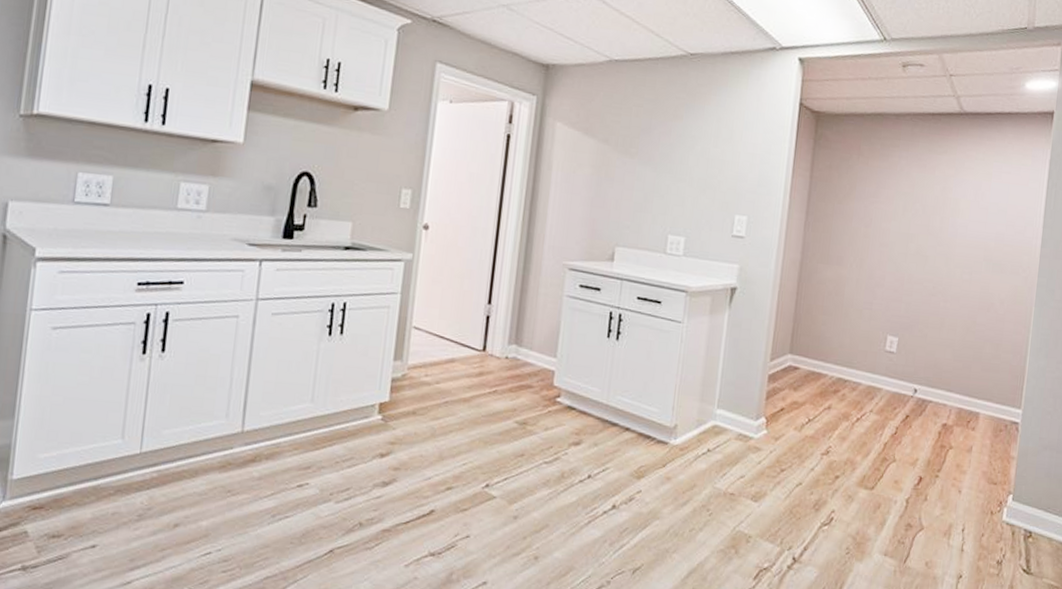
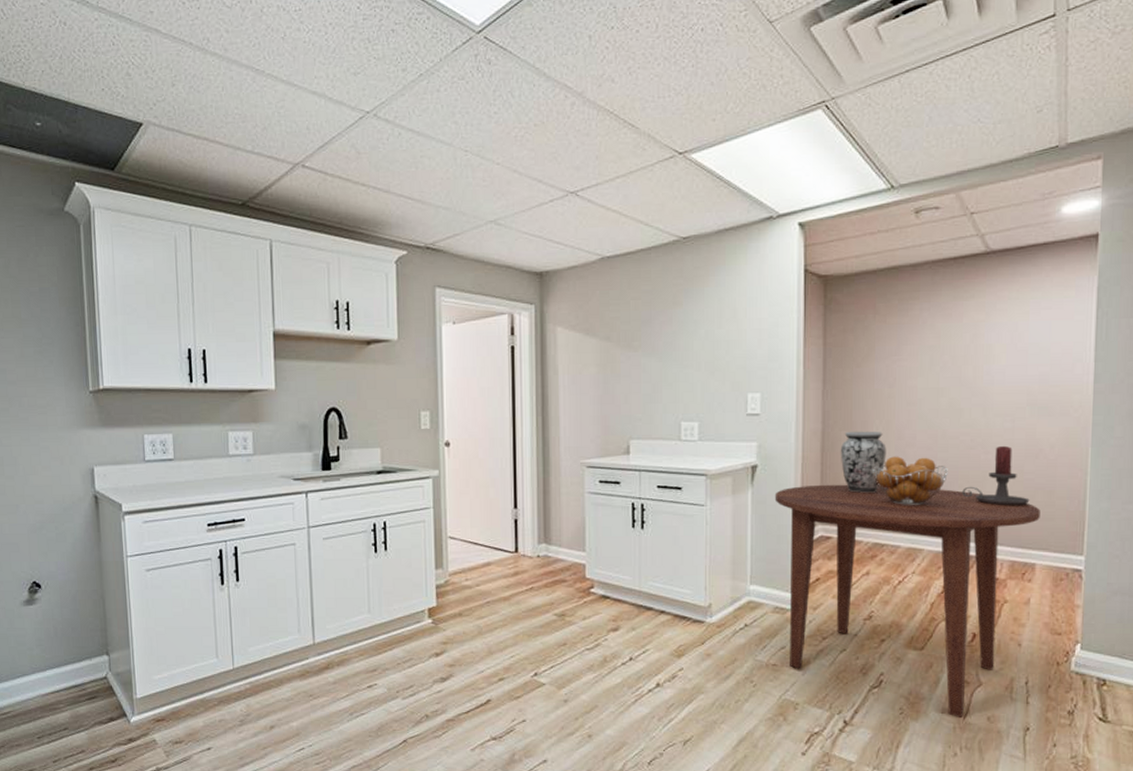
dining table: none [747,313,988,561] -> present [774,484,1040,717]
vase: none [815,264,858,328] -> present [840,431,887,493]
fruit basket: none [842,294,911,346] -> present [871,456,948,506]
candle holder: none [921,295,979,356] -> present [962,445,1030,506]

